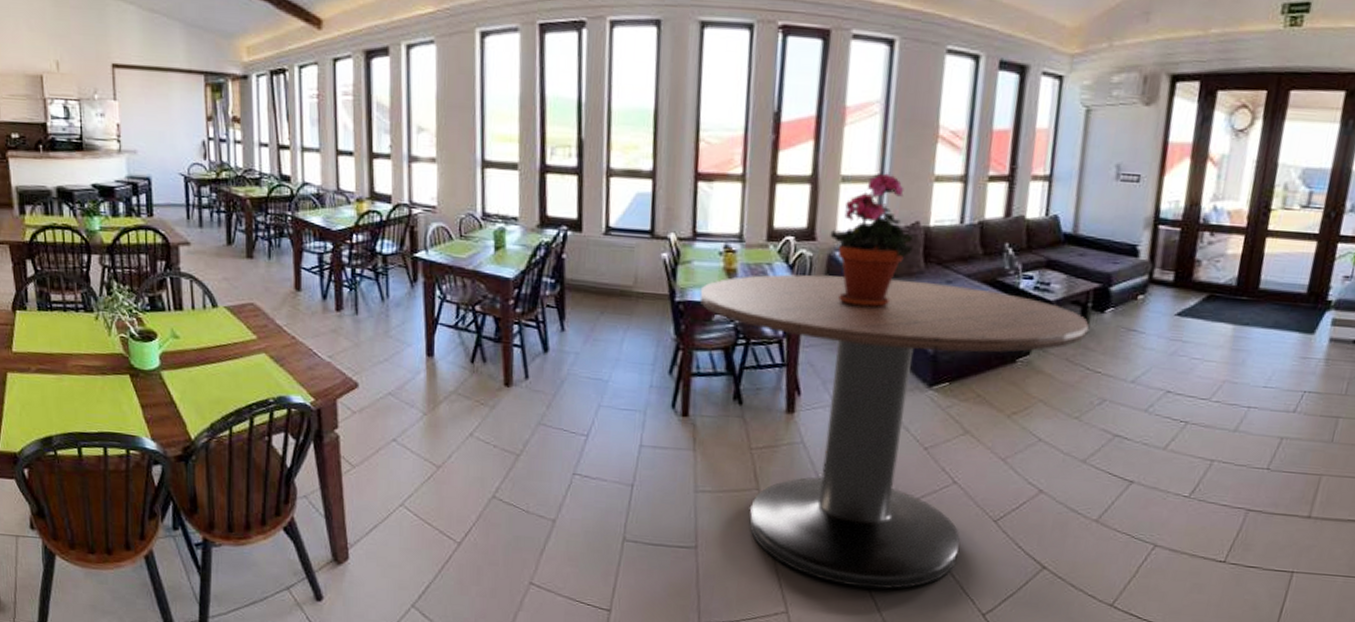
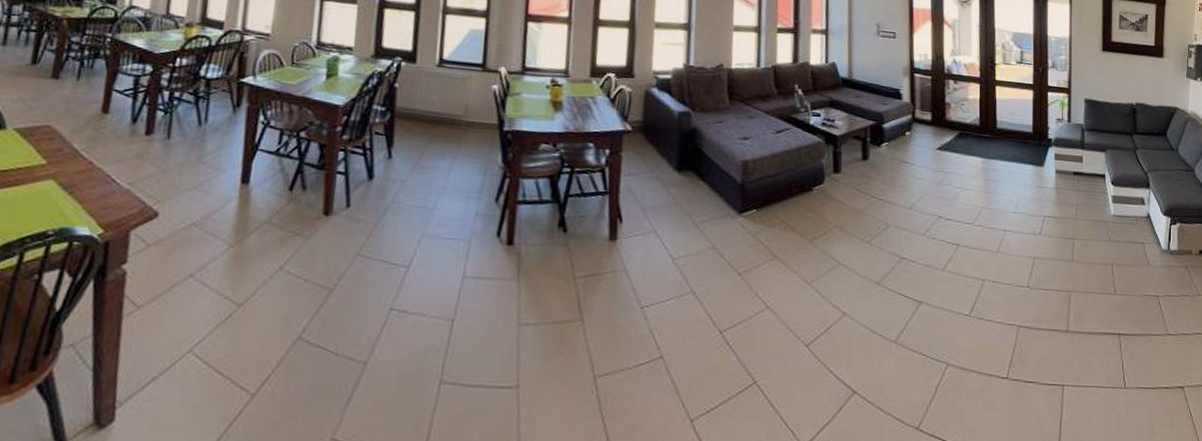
dining table: present [699,274,1090,590] -> none [527,107,870,424]
potted plant: present [830,173,914,309] -> none [646,22,719,140]

